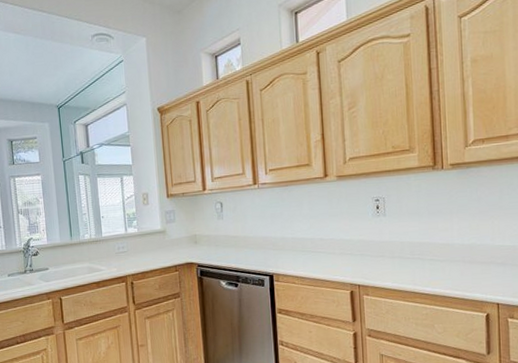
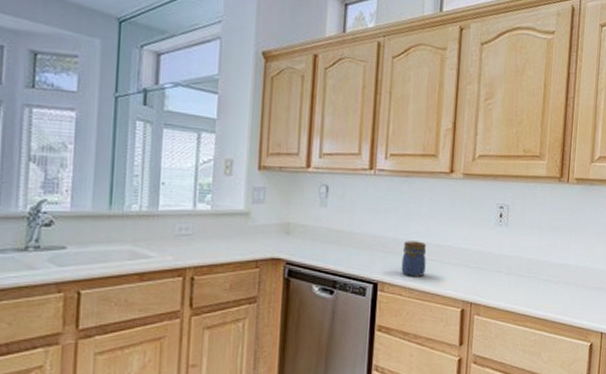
jar: none [291,237,313,267] -> present [401,241,427,276]

